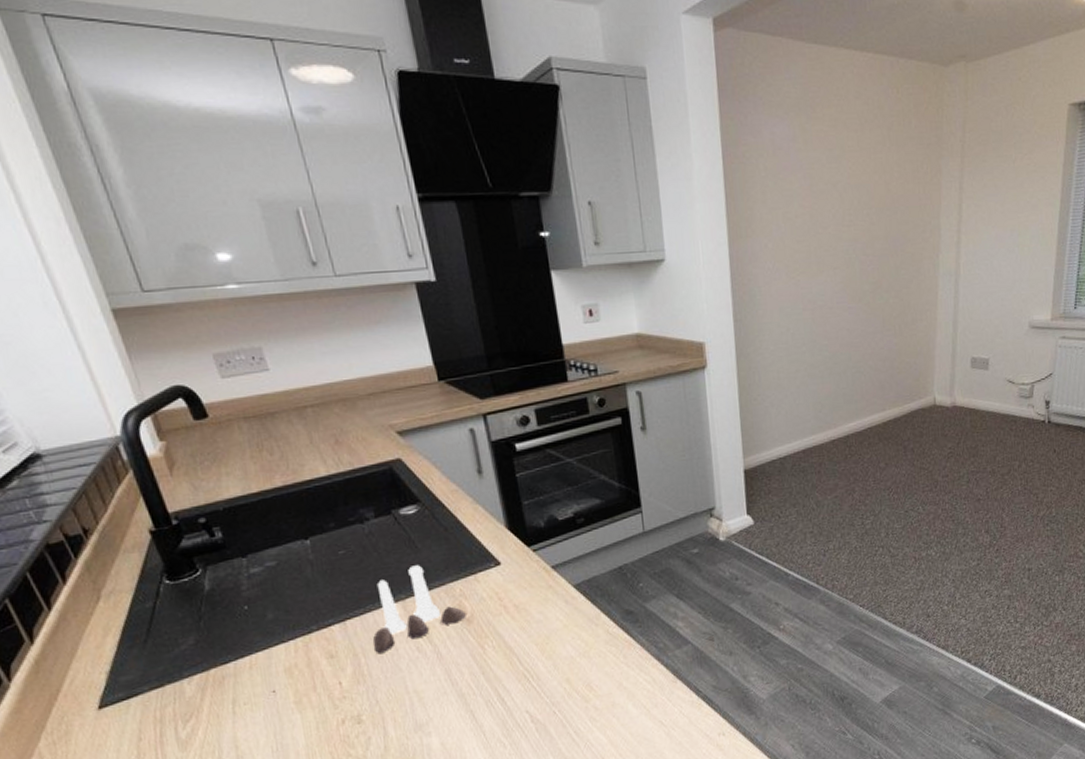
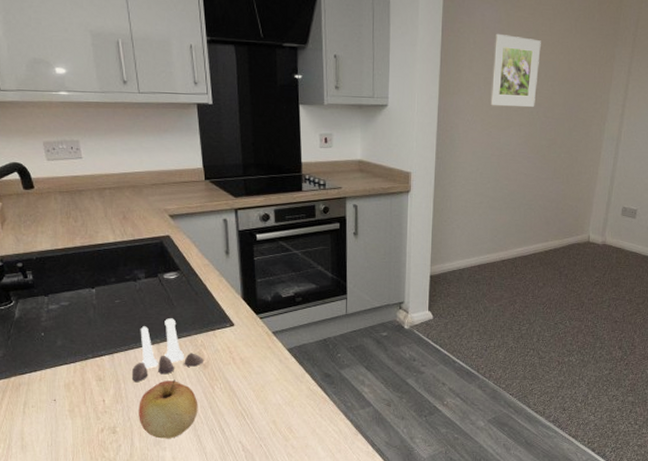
apple: none [387,643,468,722] -> present [139,379,198,439]
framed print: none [789,154,850,248] -> present [489,33,541,108]

